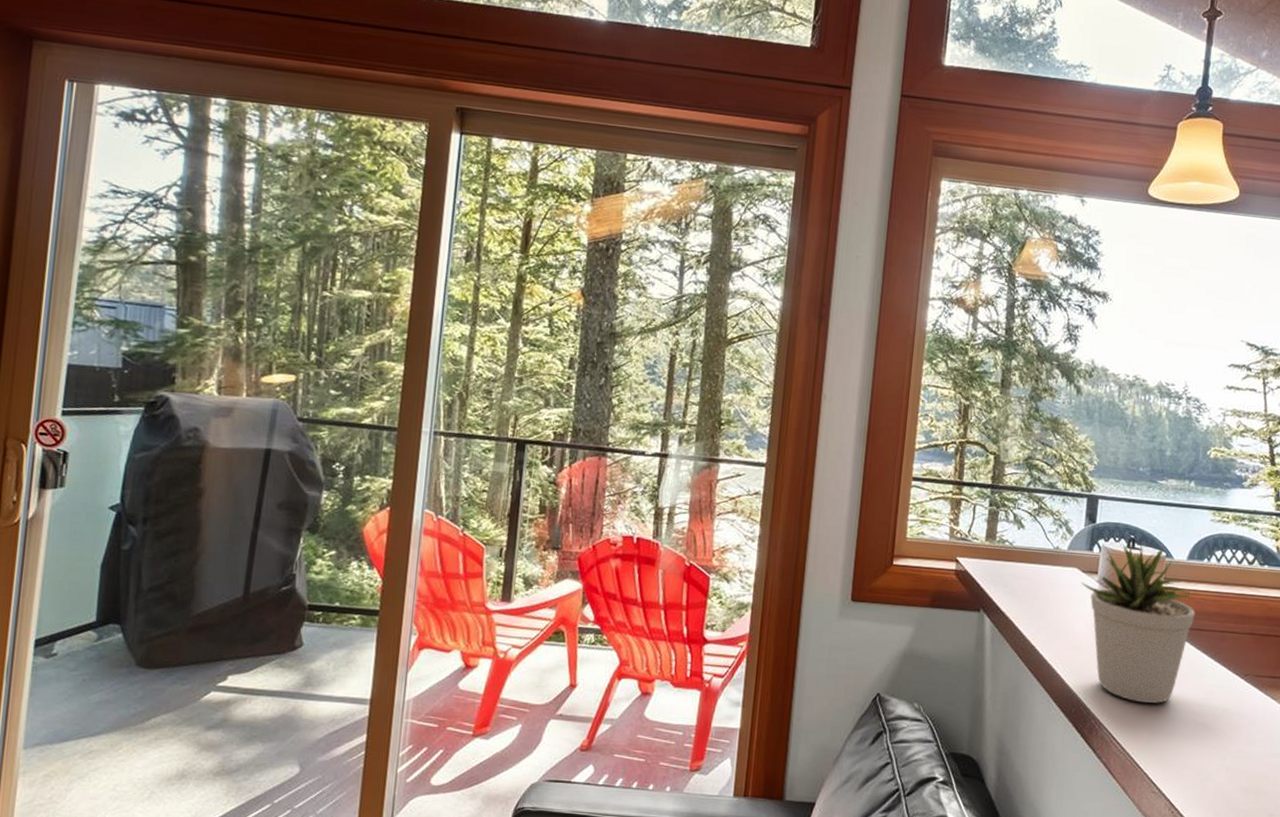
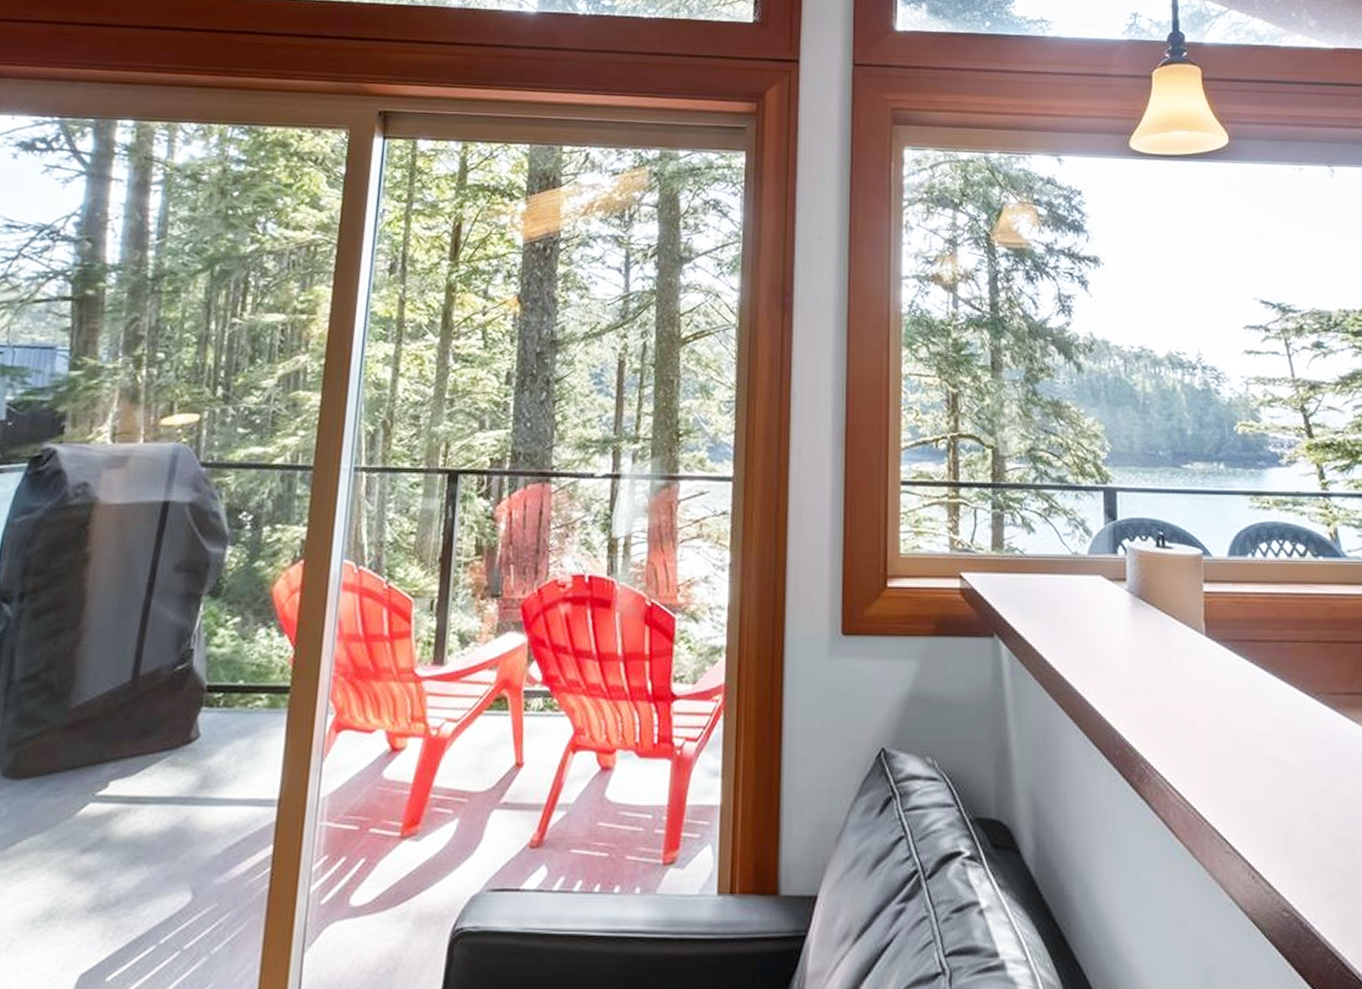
potted plant: present [1081,540,1196,704] -> none [1109,538,1247,738]

